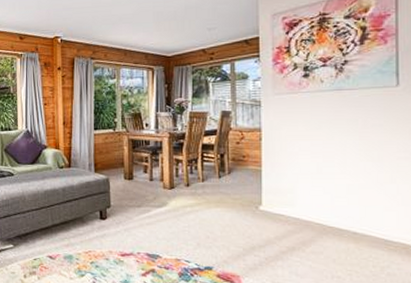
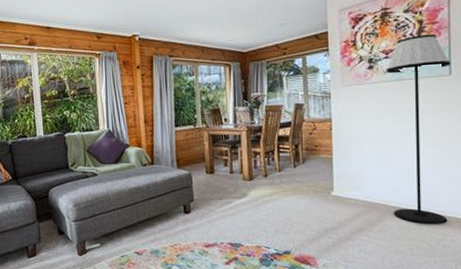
floor lamp: none [323,41,399,250] -> present [386,33,451,225]

